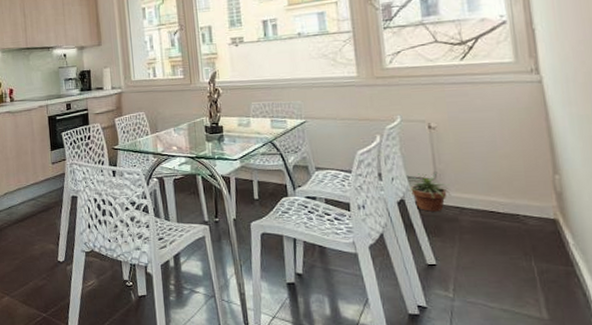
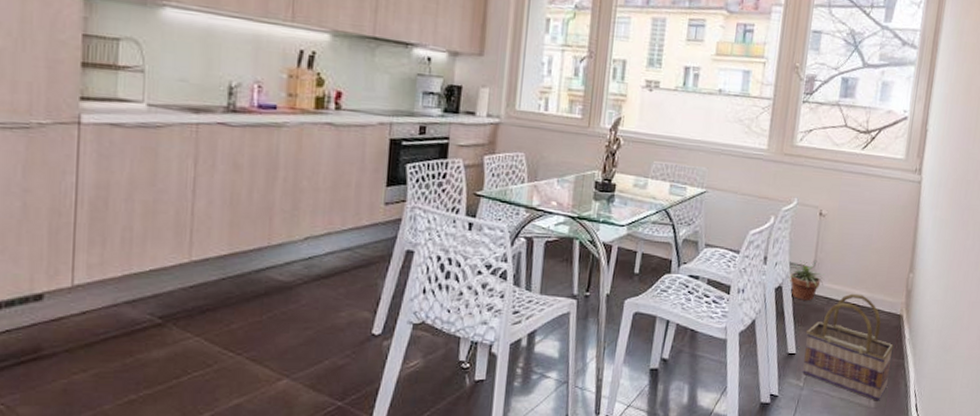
basket: none [442,201,559,313] -> present [802,293,894,401]

